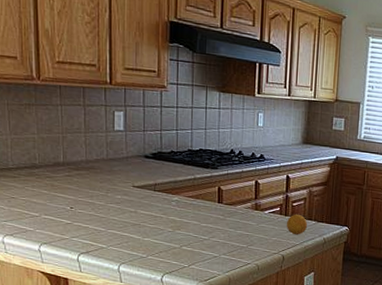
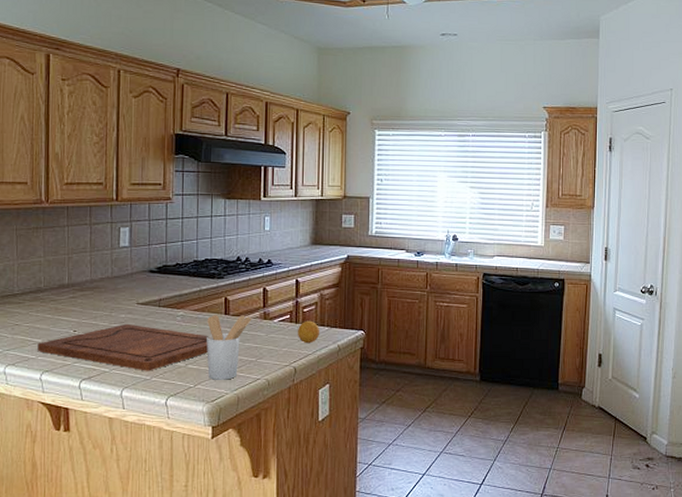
cutting board: none [35,204,202,250] -> present [37,323,208,371]
utensil holder: none [200,202,244,263] -> present [206,315,252,380]

